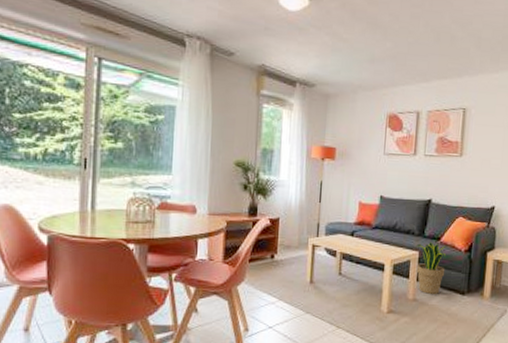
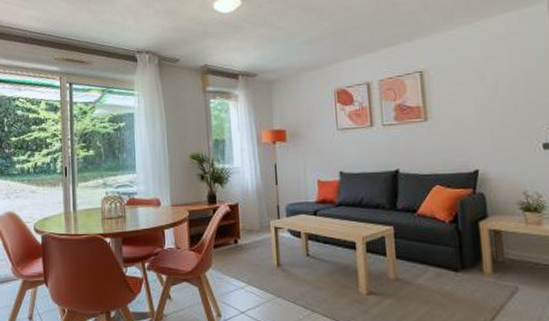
potted plant: present [416,241,447,294] -> none [388,214,430,272]

